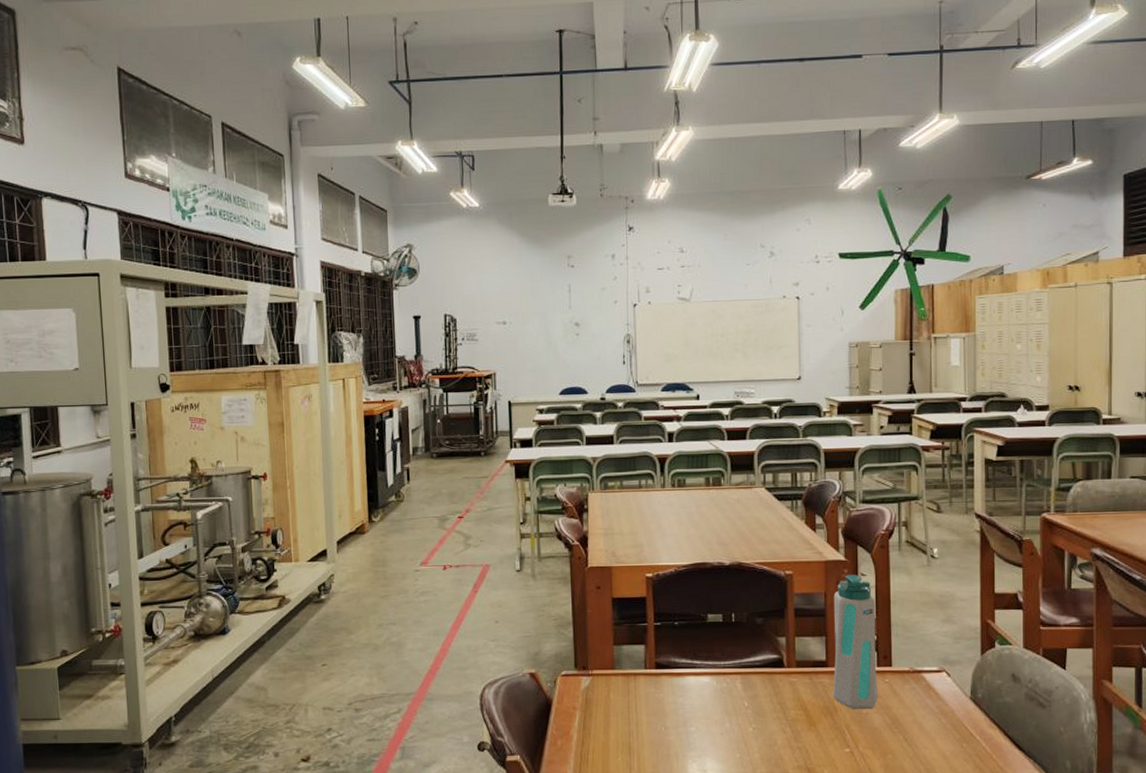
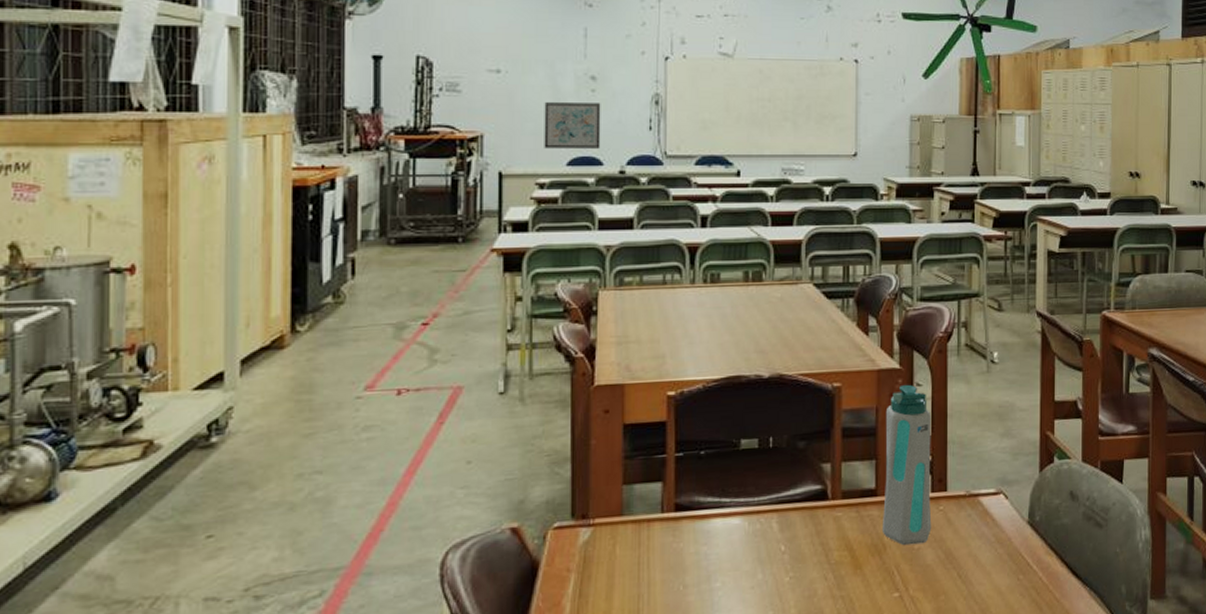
wall art: none [540,344,585,382] -> present [544,102,601,149]

